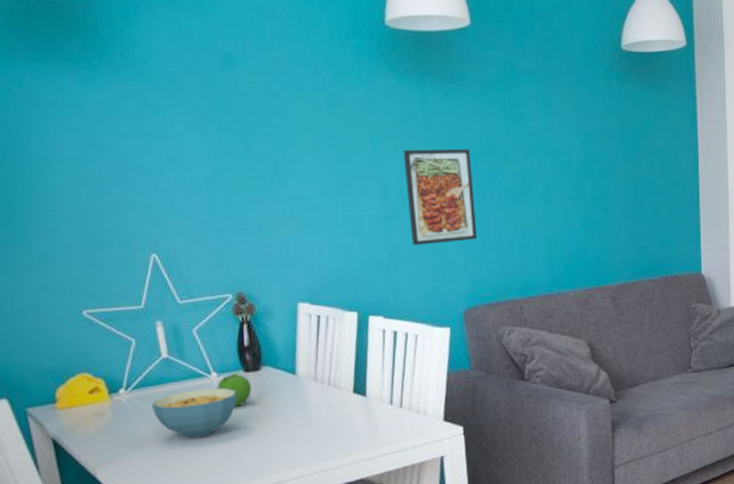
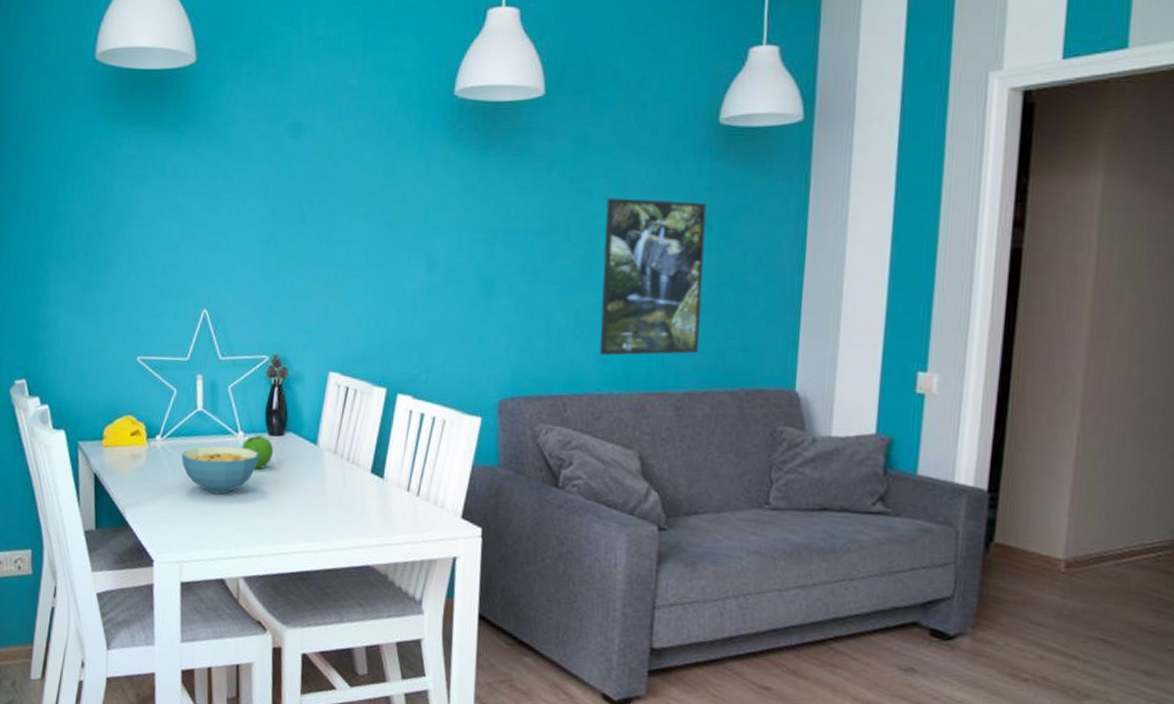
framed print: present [403,148,478,246] -> none [452,223,528,326]
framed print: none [536,118,626,260] -> present [599,197,707,356]

